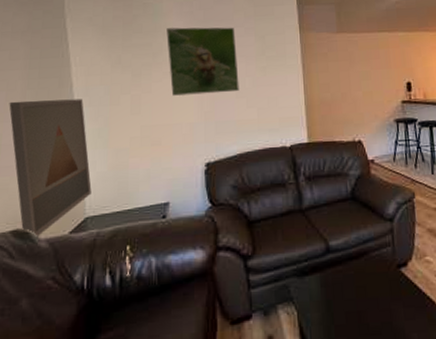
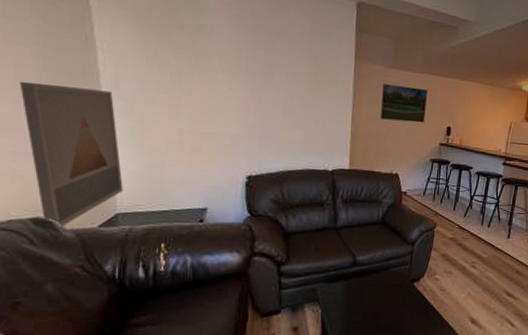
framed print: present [166,27,239,96] -> none [212,29,288,110]
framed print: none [330,47,381,85] -> present [379,84,428,123]

